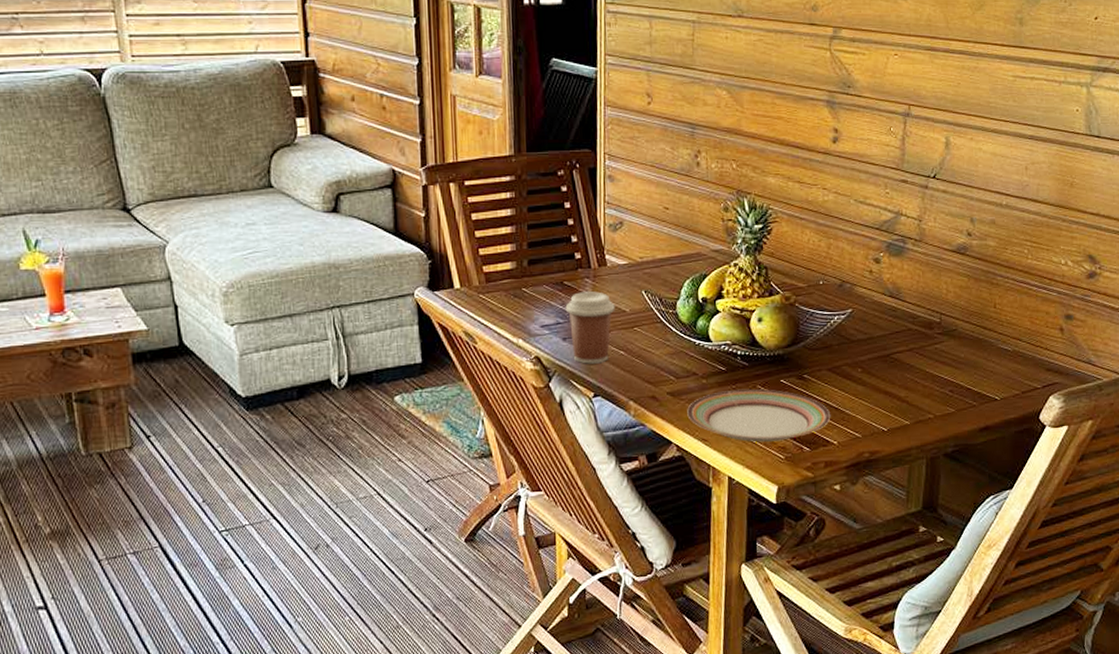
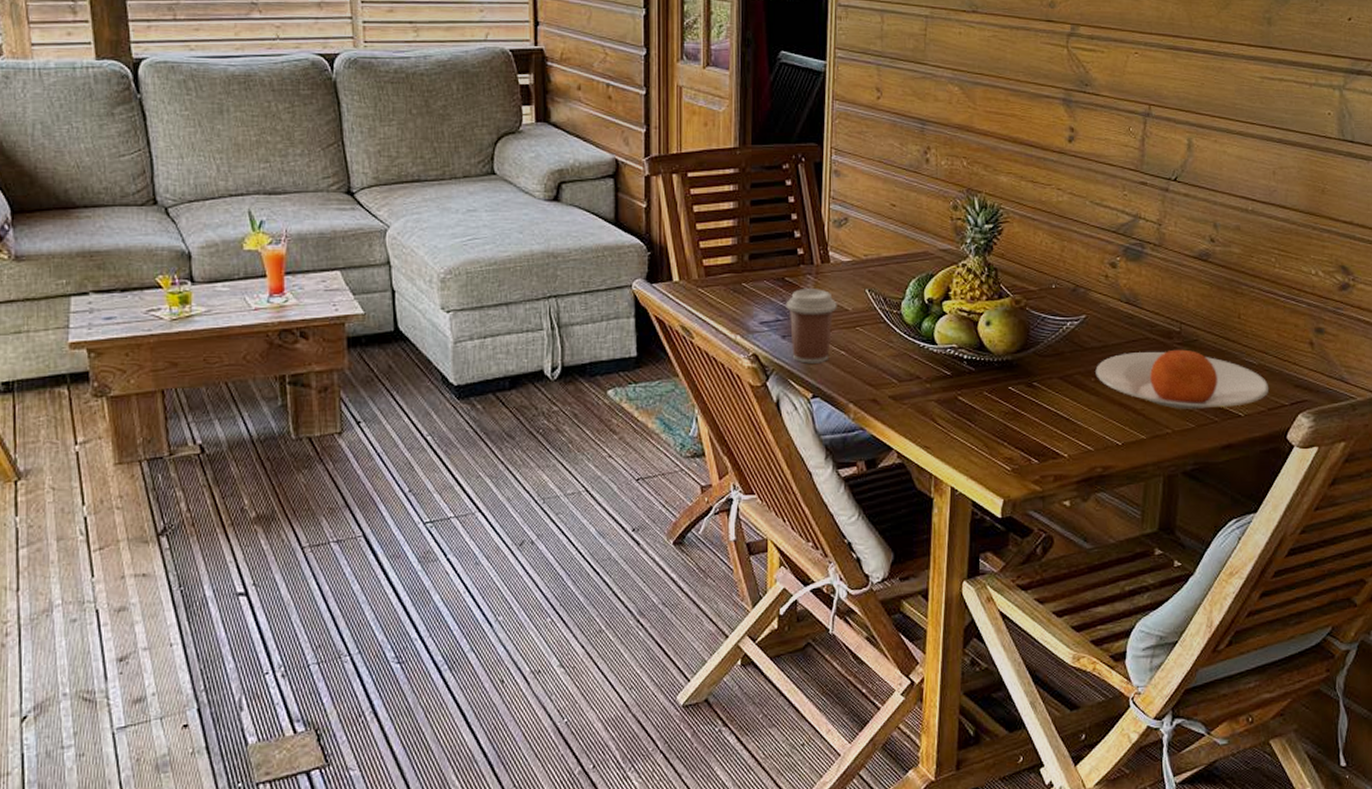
plate: present [687,388,831,443] -> none [909,395,1062,452]
plate: none [862,339,1023,395] -> present [1095,349,1269,409]

